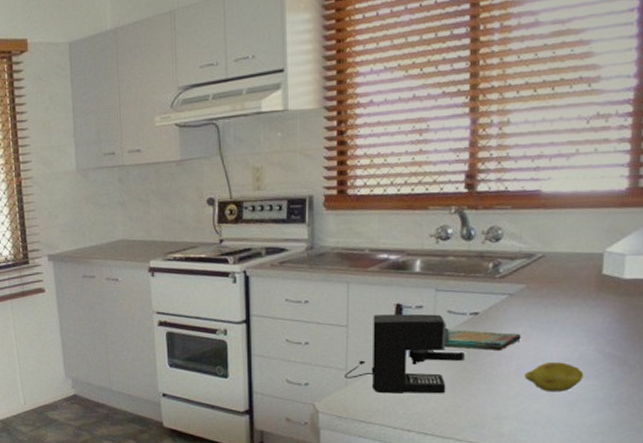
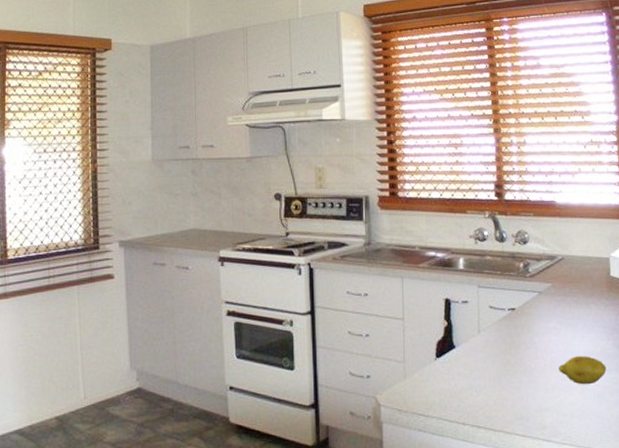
coffee maker: present [345,314,465,394] -> none [403,308,507,387]
dish towel: present [444,329,521,352] -> none [488,324,553,345]

